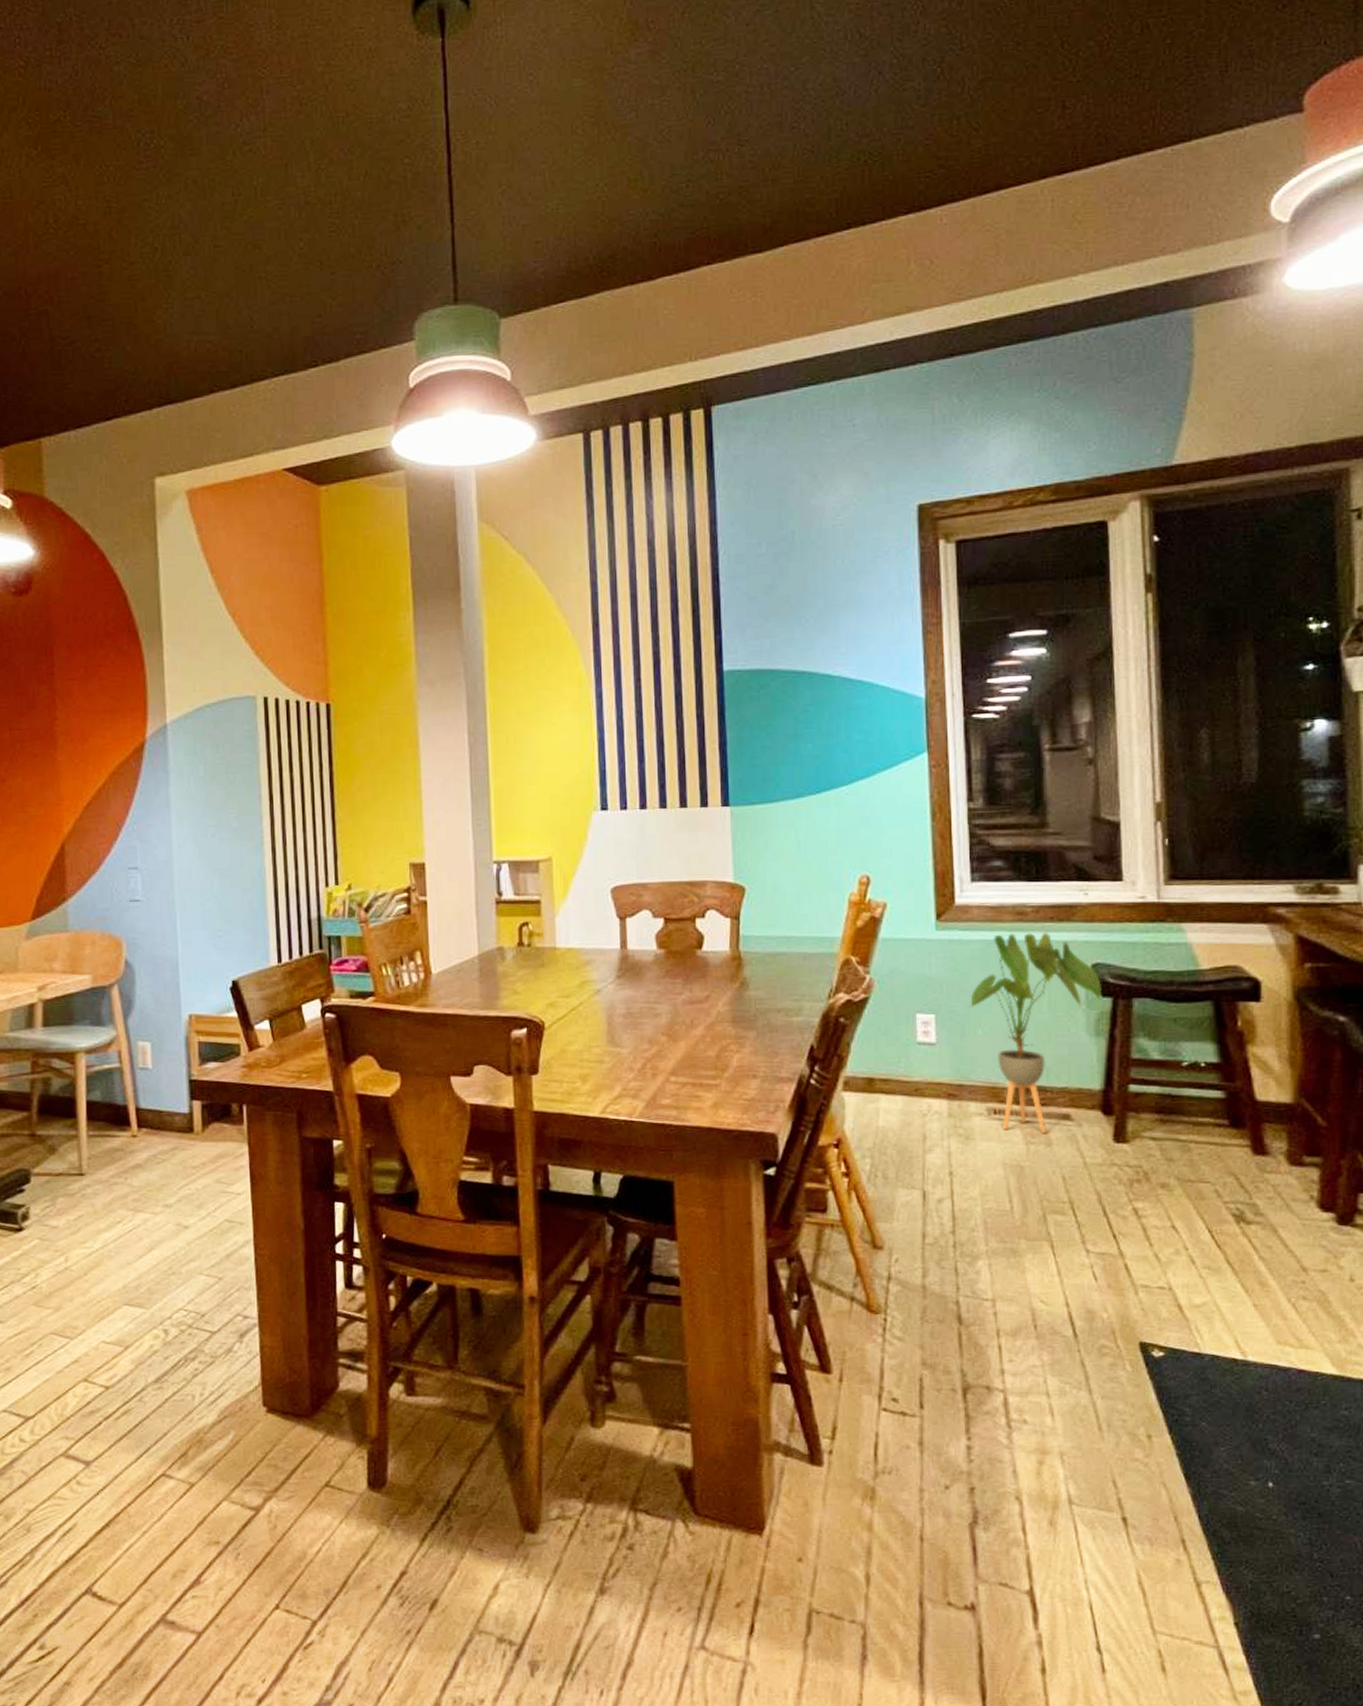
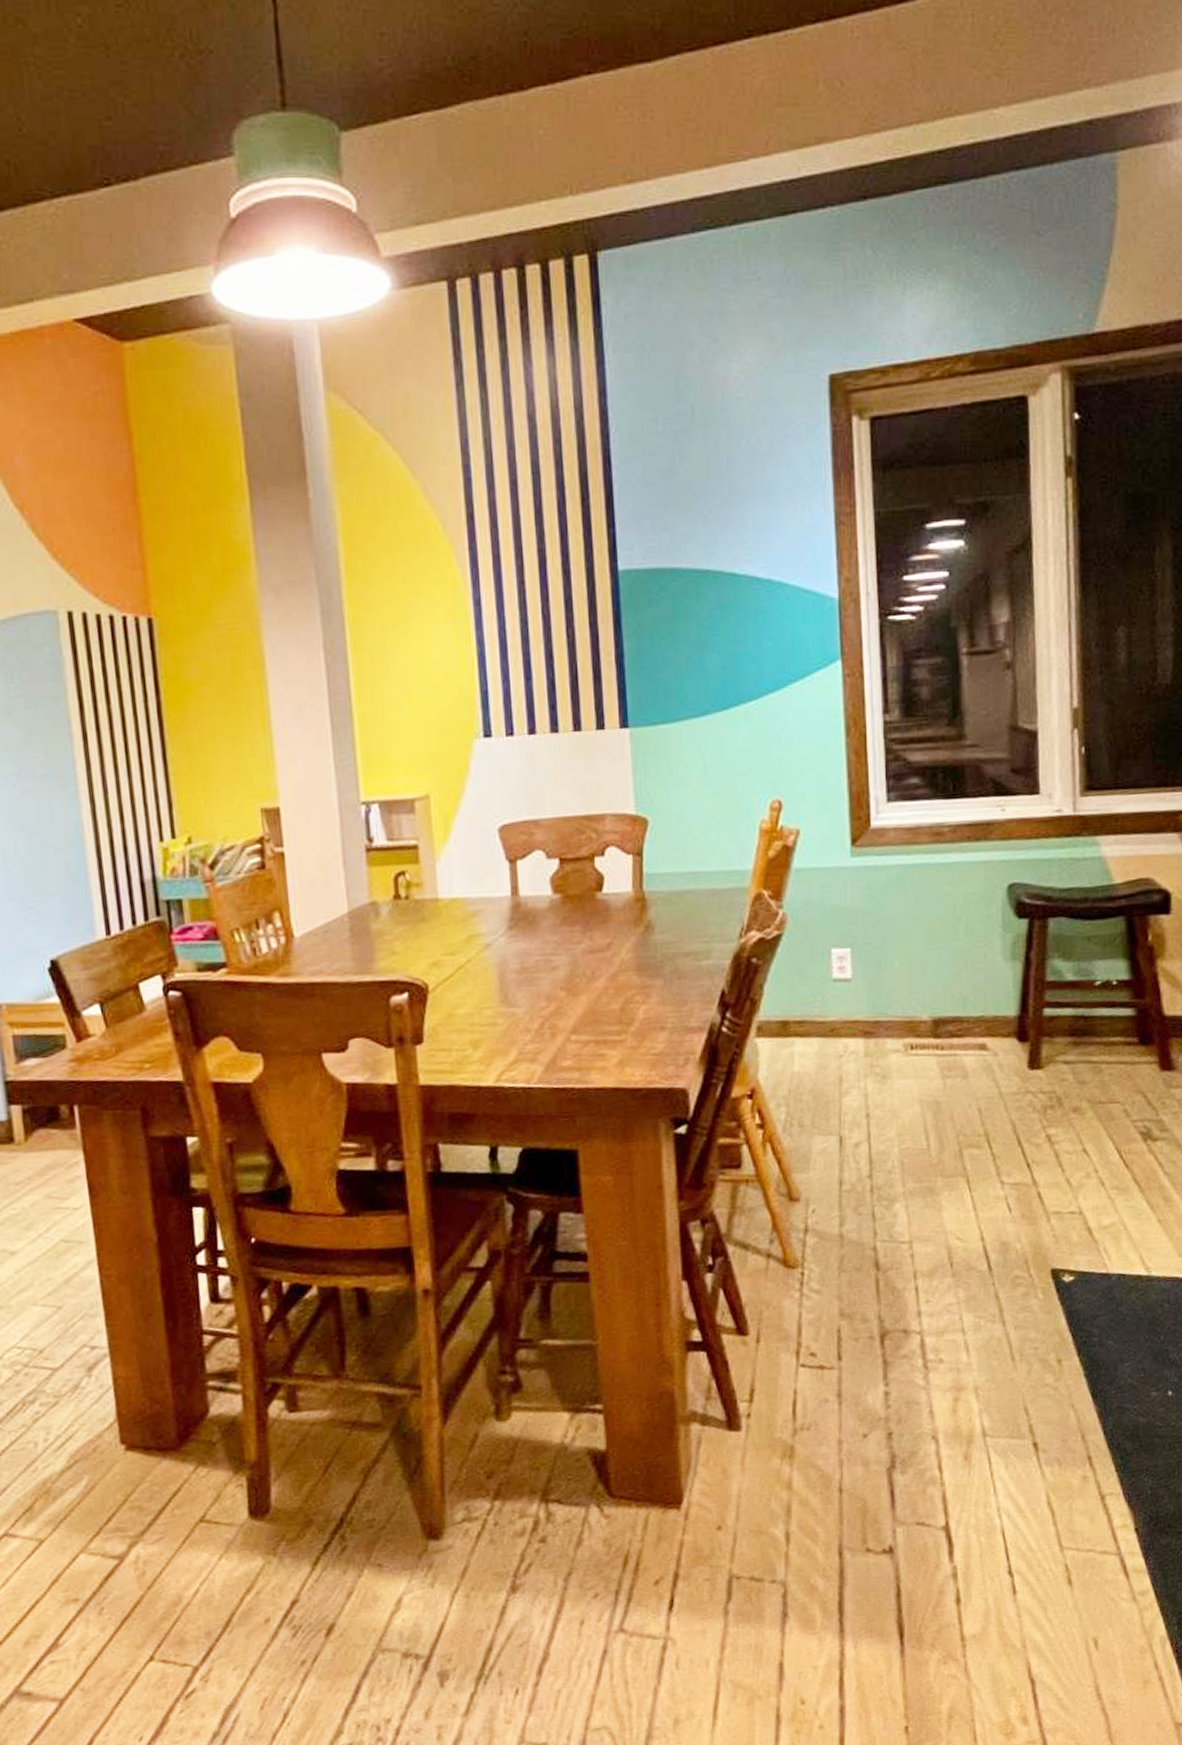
house plant: present [969,933,1101,1133] -> none [885,853,1018,1066]

